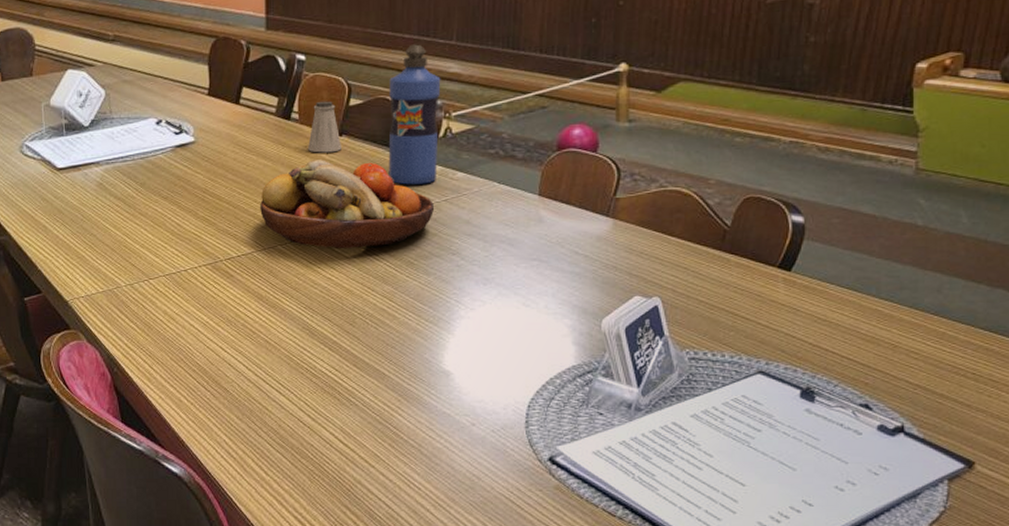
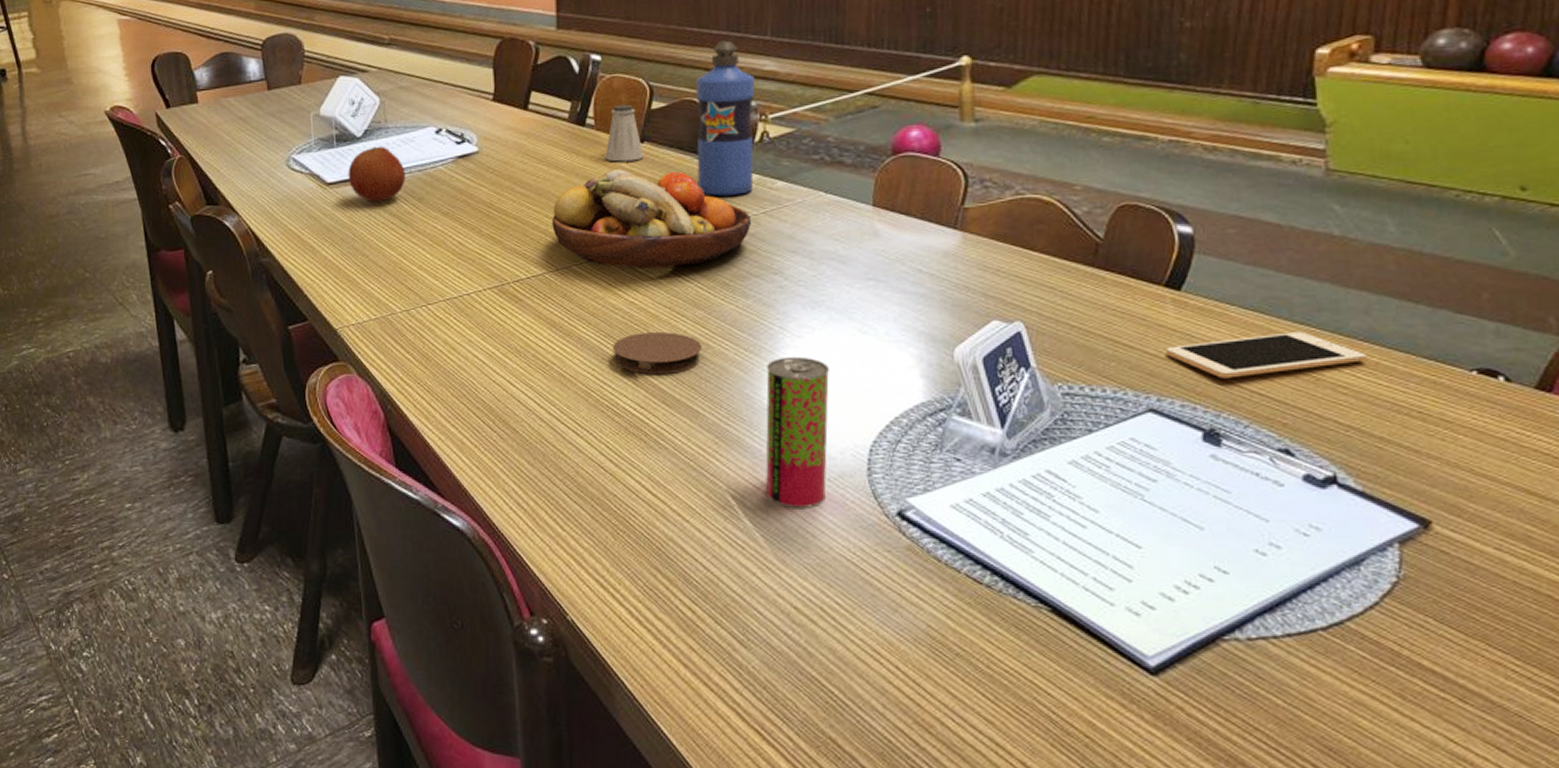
fruit: none [76,135,129,187] -> present [348,146,406,203]
coaster: none [311,305,390,341] -> present [612,332,703,374]
beverage can: none [439,326,497,456] -> present [765,356,830,509]
cell phone: none [776,307,935,346] -> present [1166,332,1366,379]

